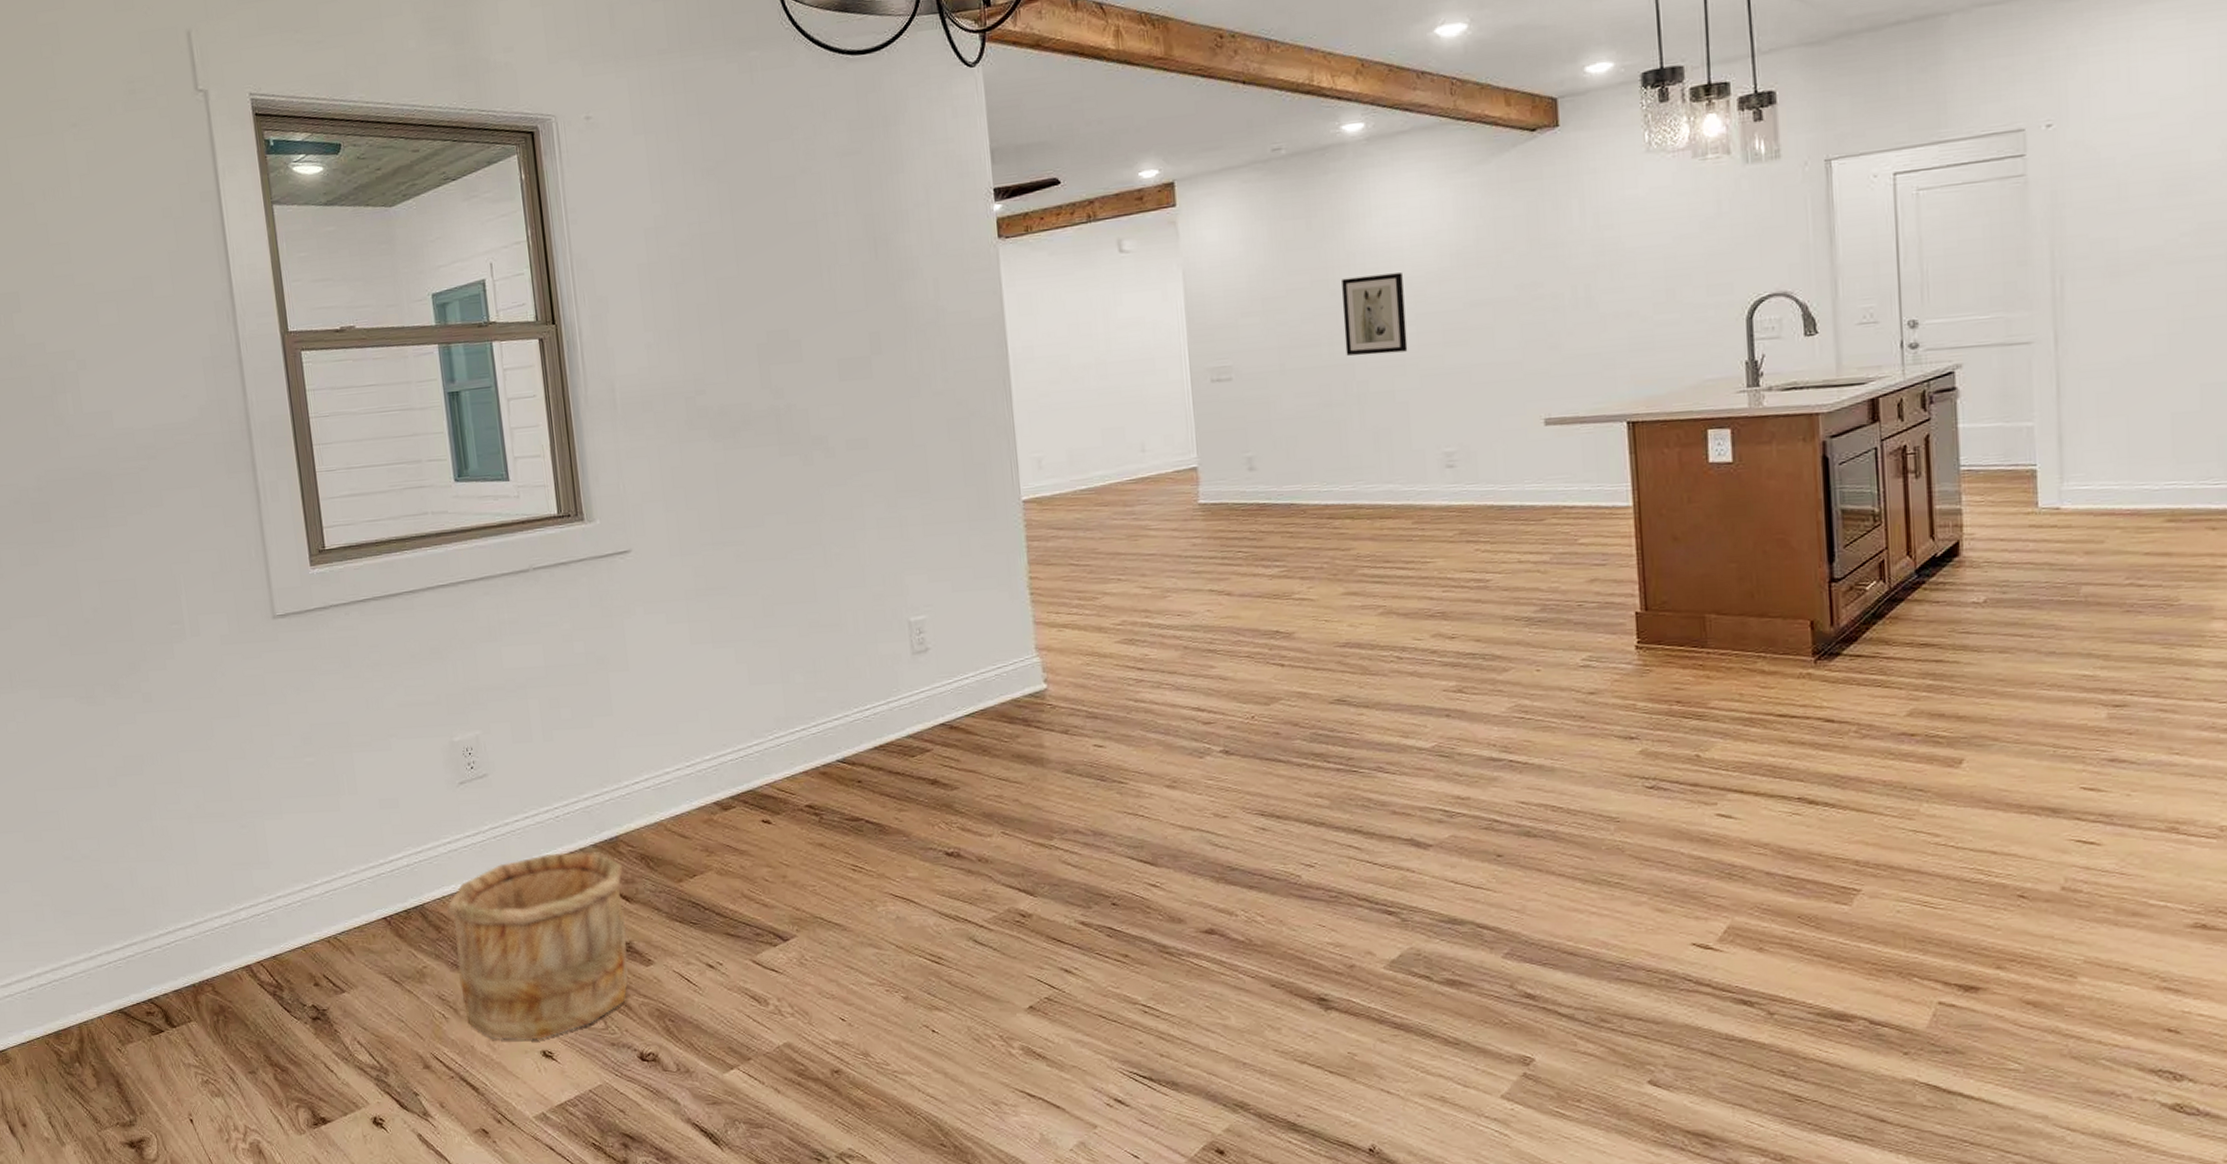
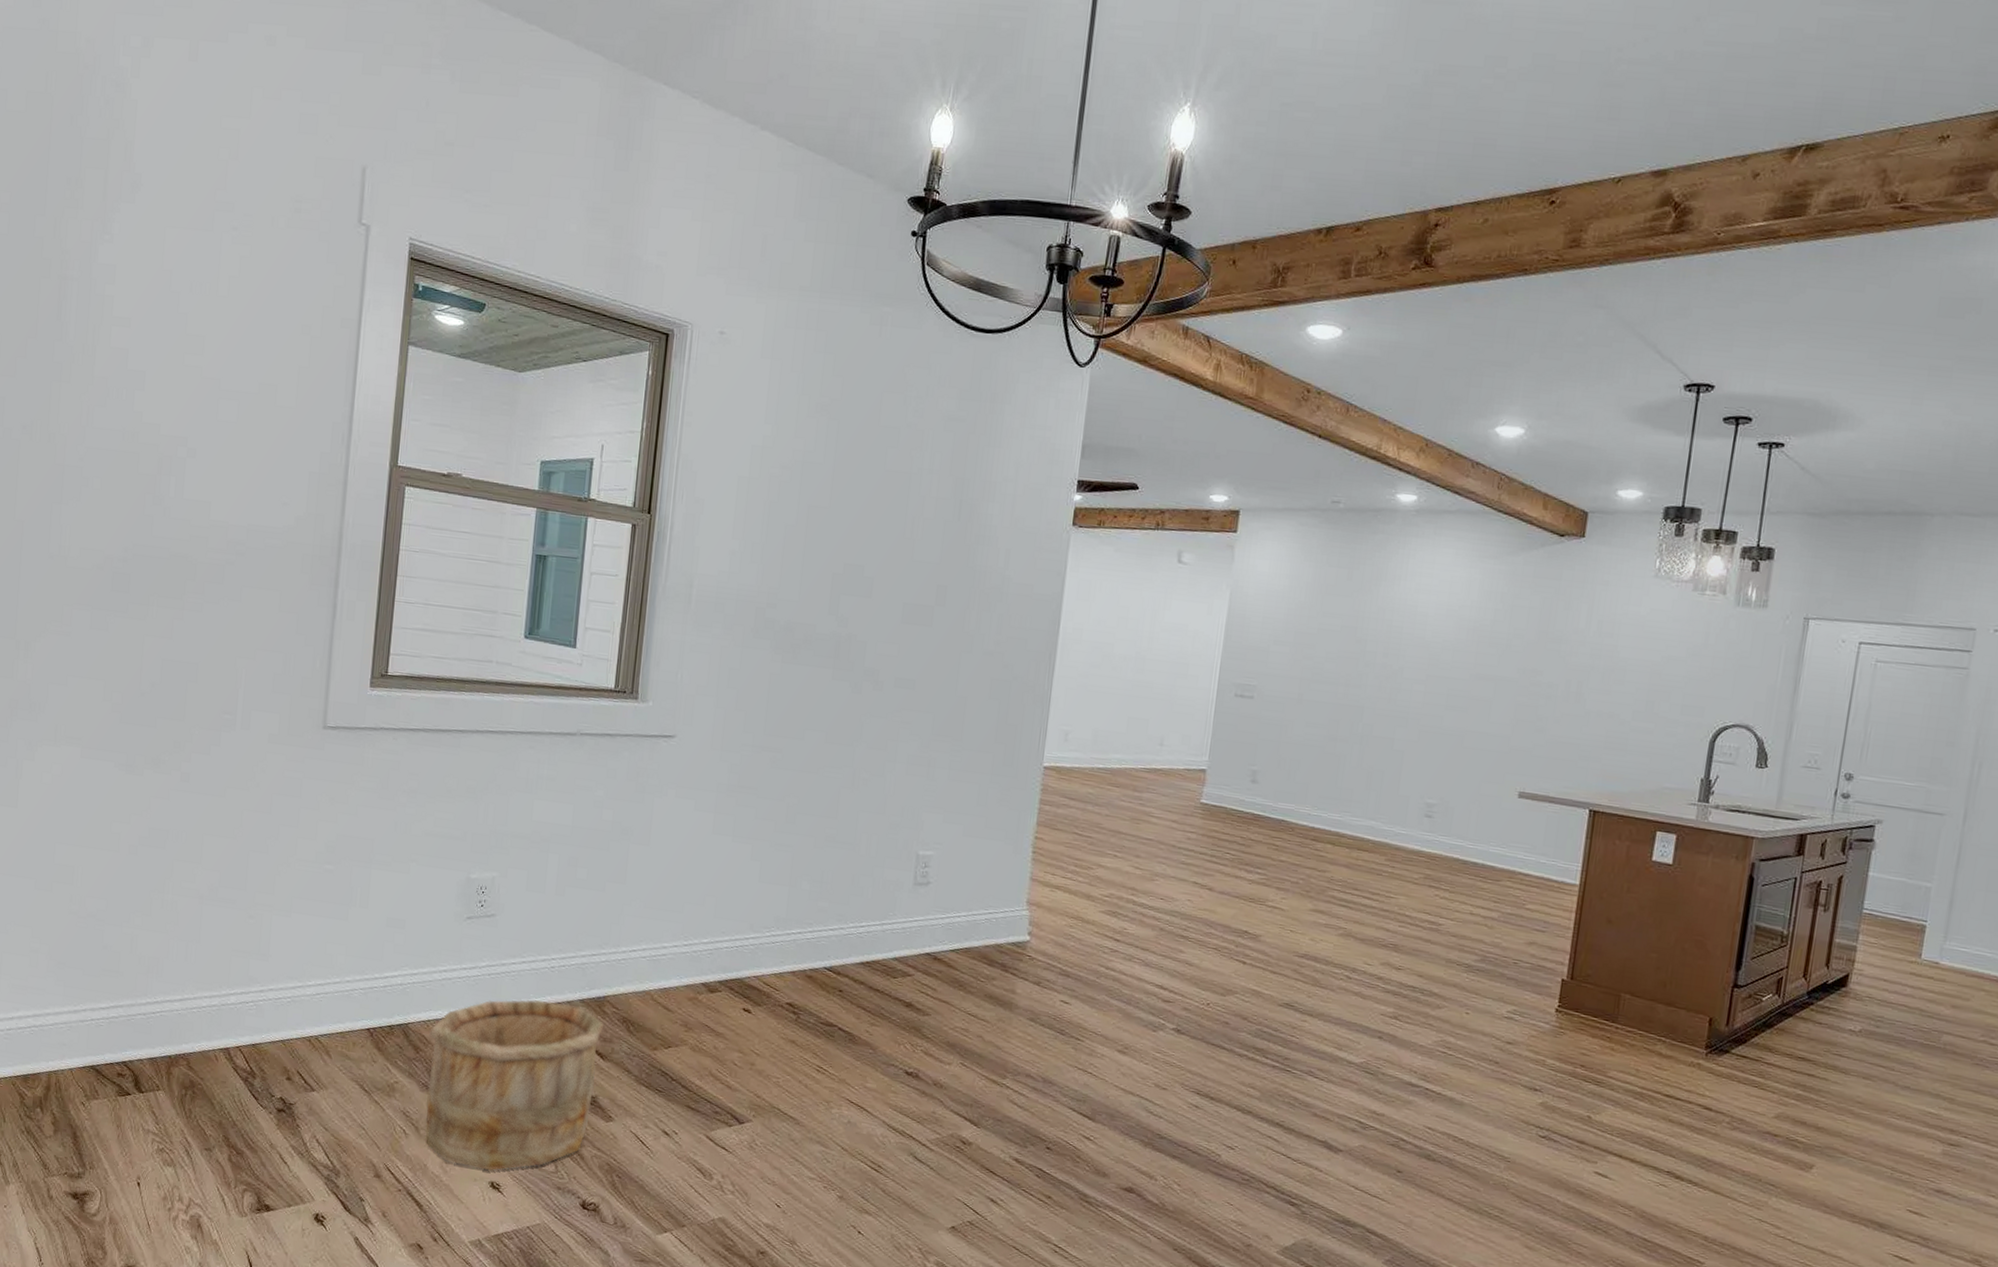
wall art: present [1342,273,1408,356] -> none [1358,629,1423,707]

